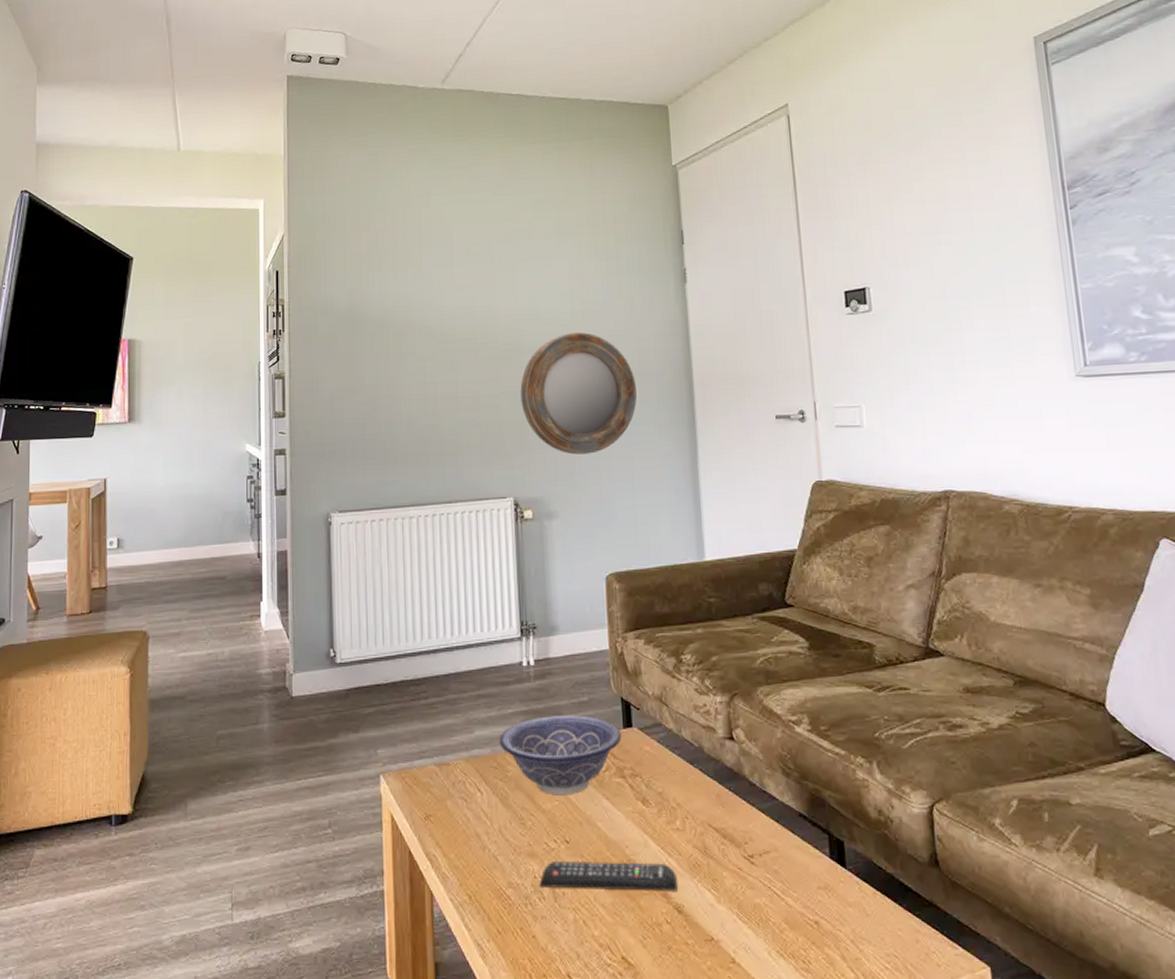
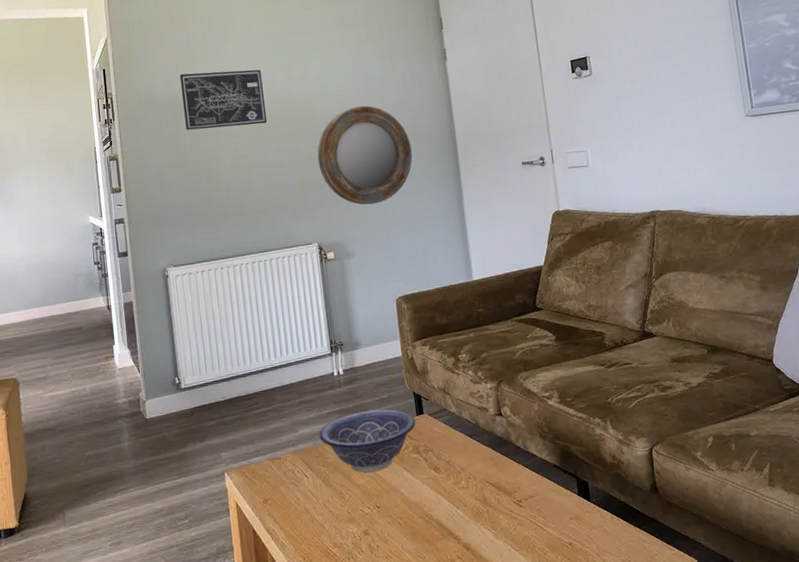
wall art: none [363,280,463,349] -> present [179,69,268,130]
remote control: present [539,860,678,891] -> none [358,514,465,544]

